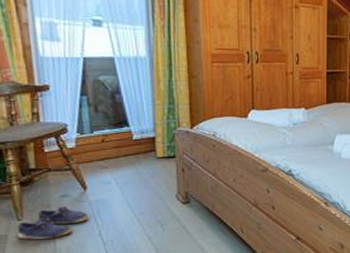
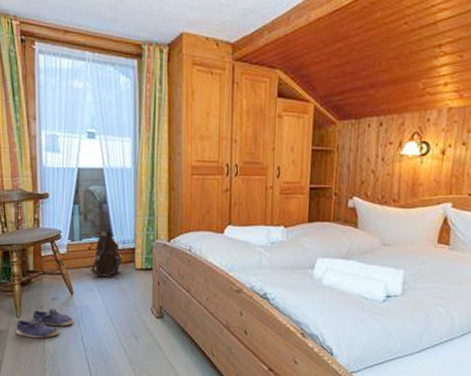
shoulder bag: none [105,120,141,169] -> present [90,229,122,278]

